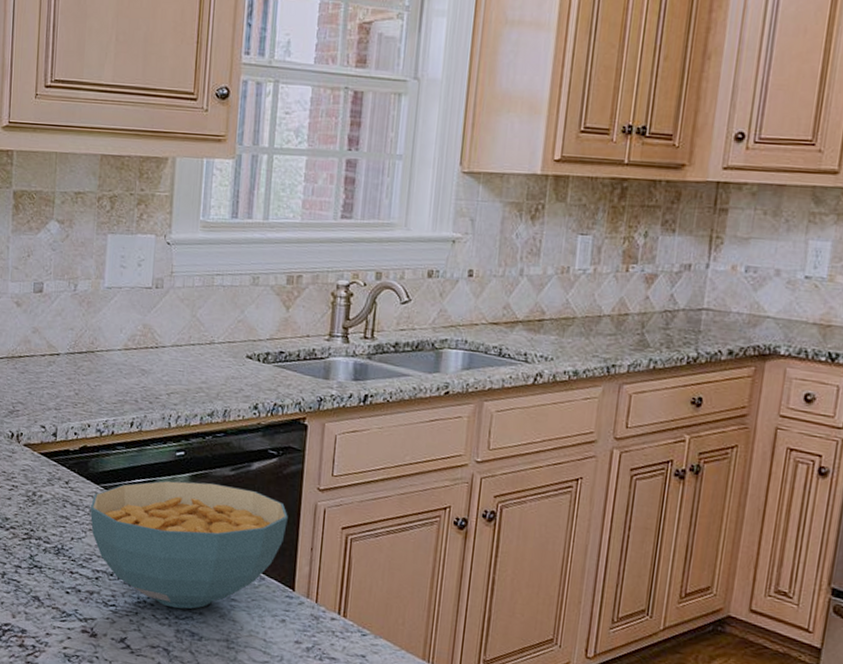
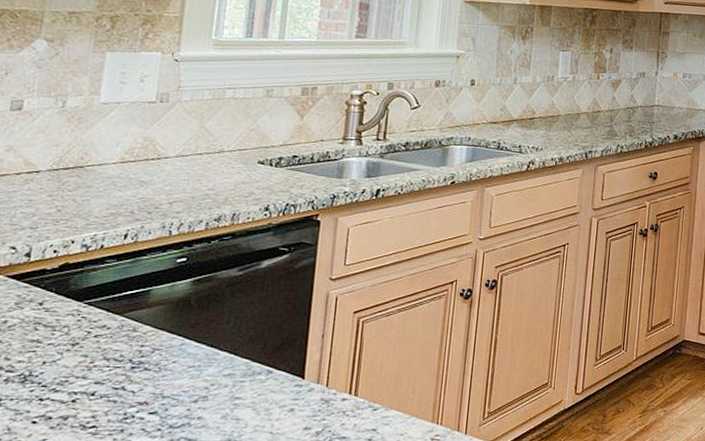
cereal bowl: present [90,481,288,609] -> none [68,285,299,418]

